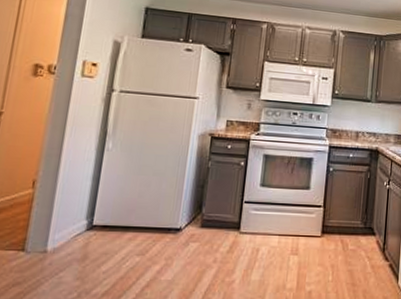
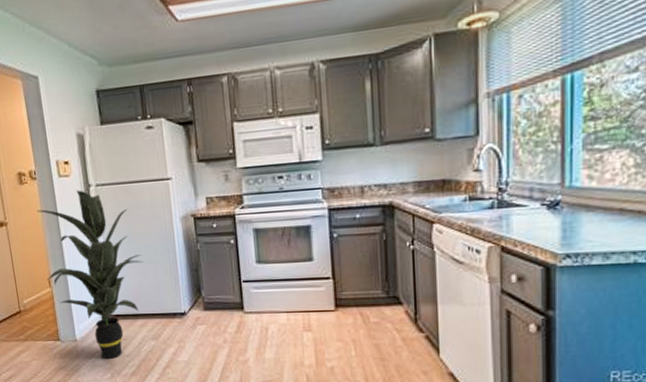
indoor plant: none [32,92,150,275] -> present [37,190,143,359]

